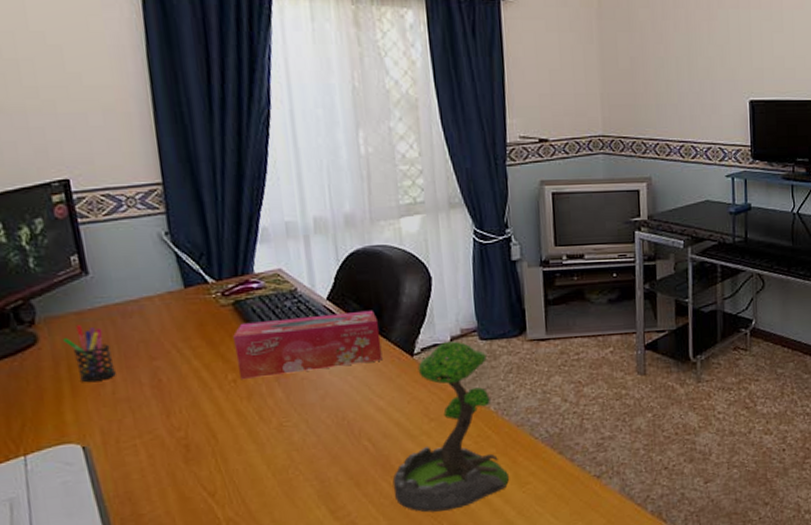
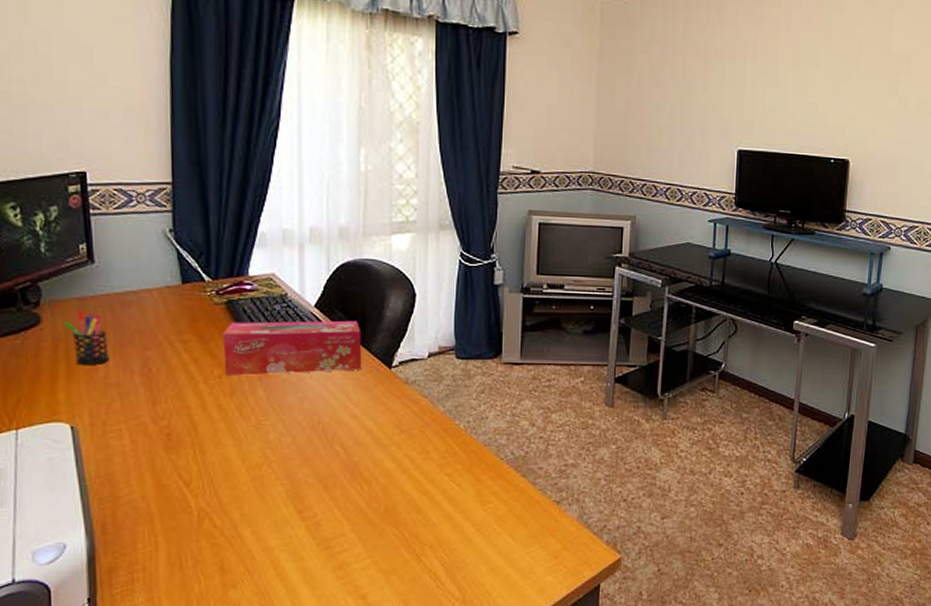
plant: present [392,341,509,512] -> none [359,357,471,521]

